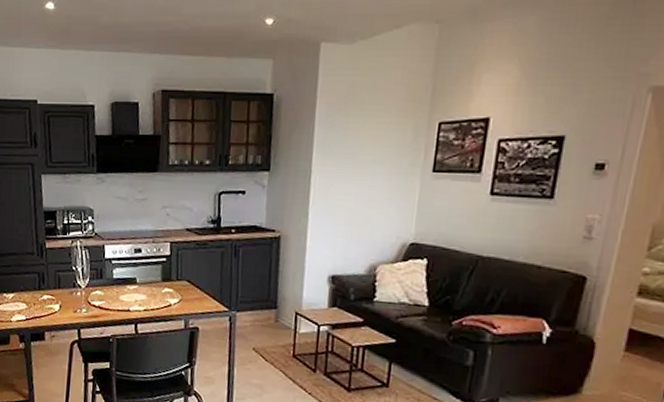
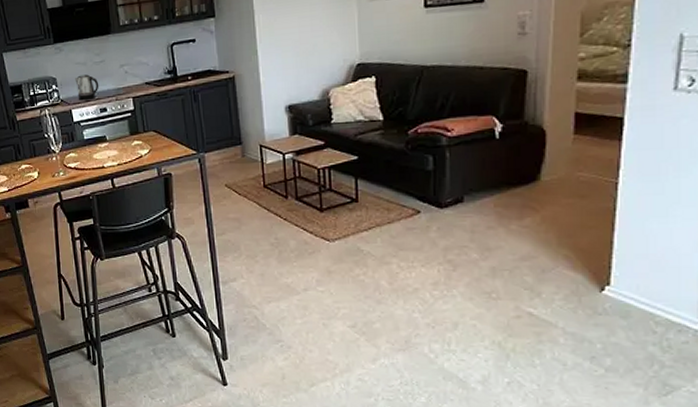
kettle: none [113,210,138,239] -> present [75,74,99,101]

